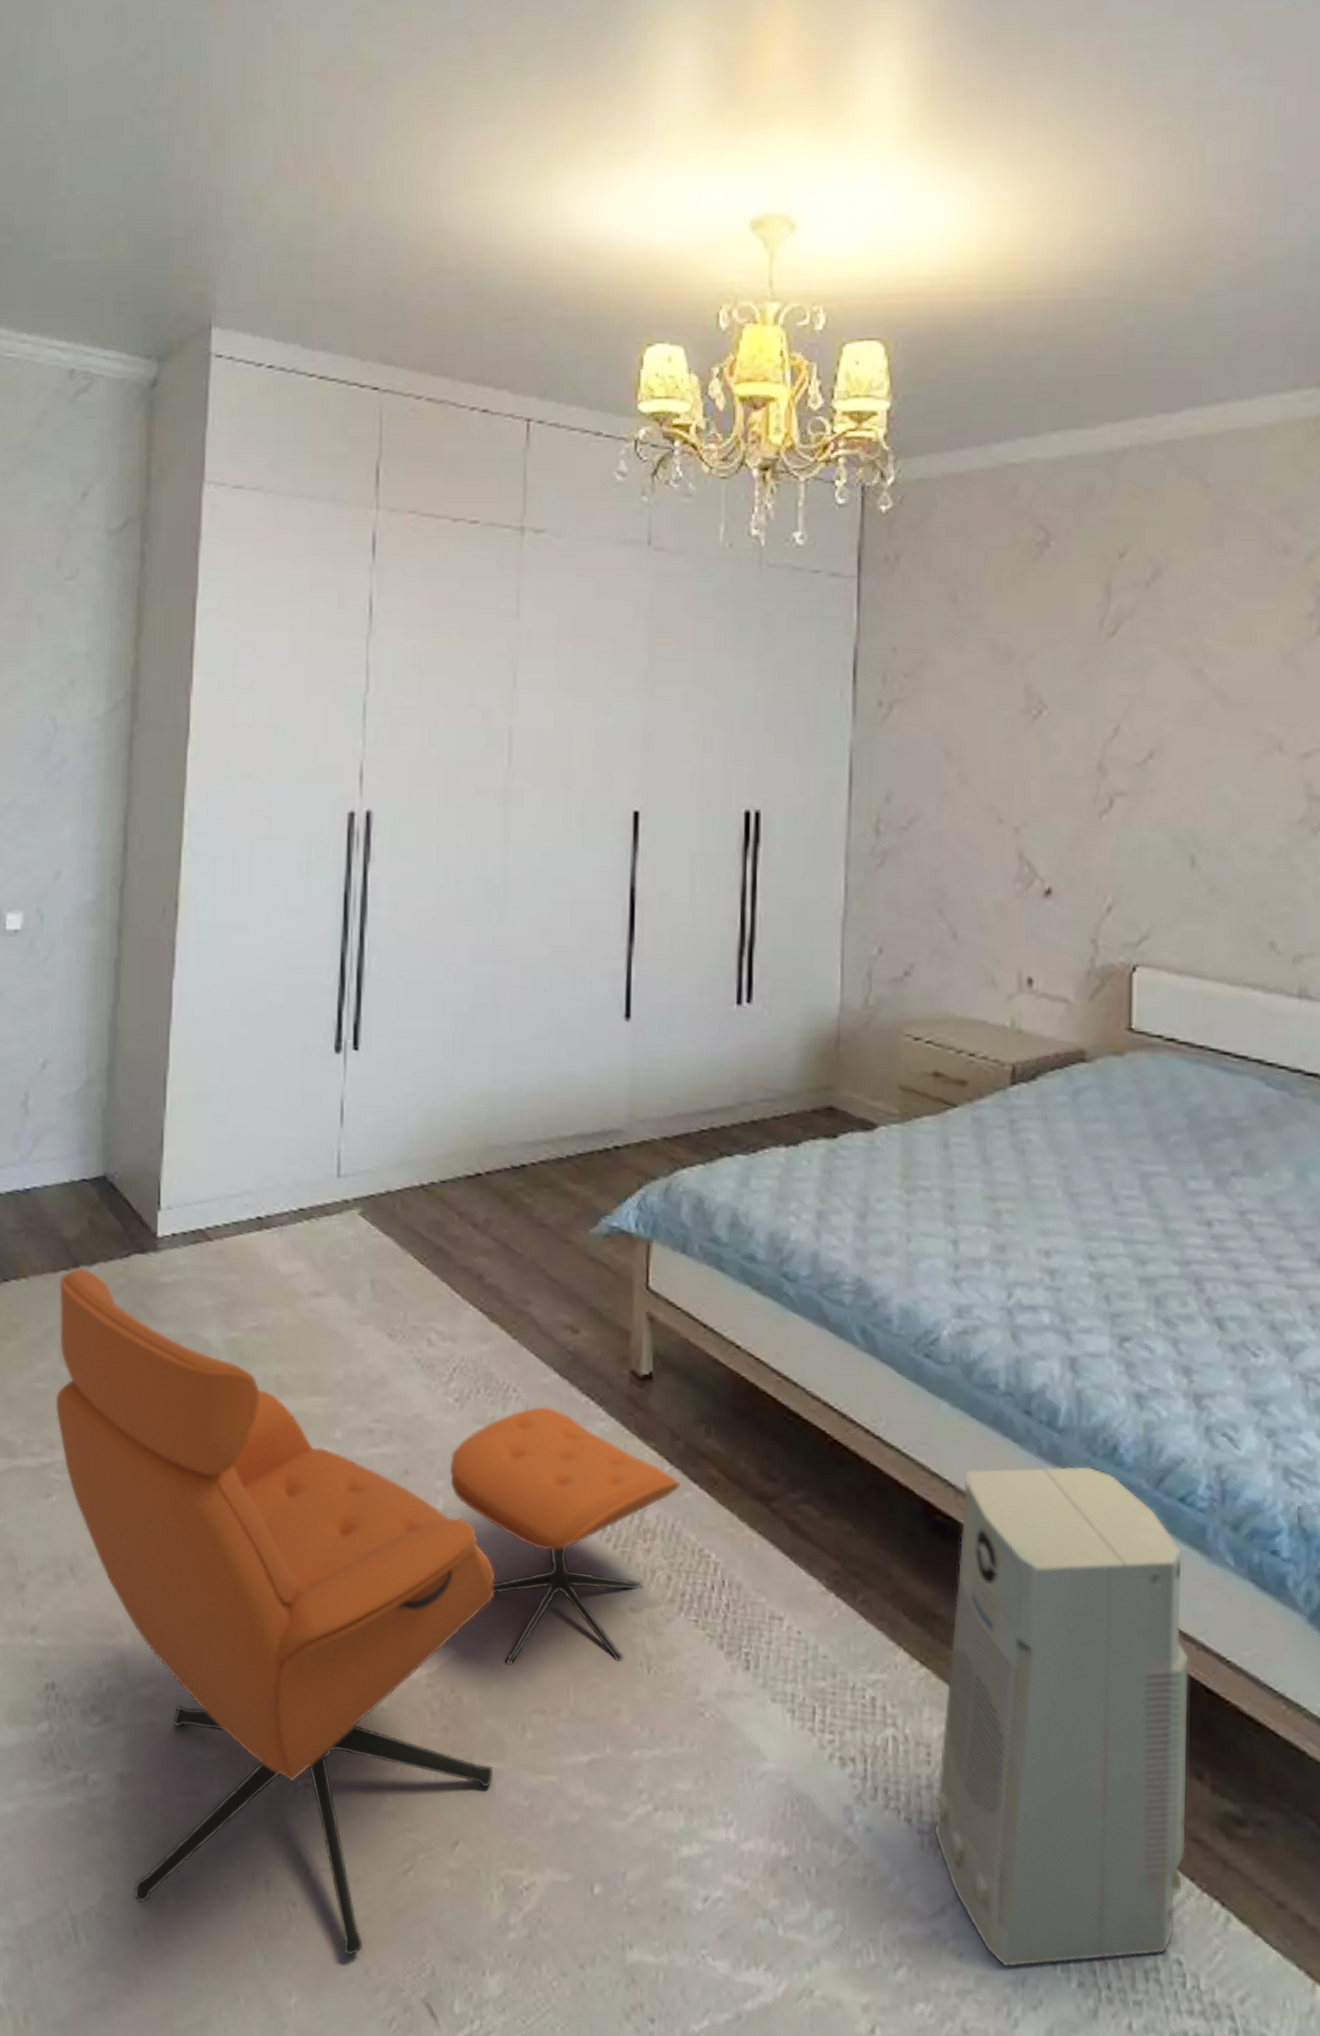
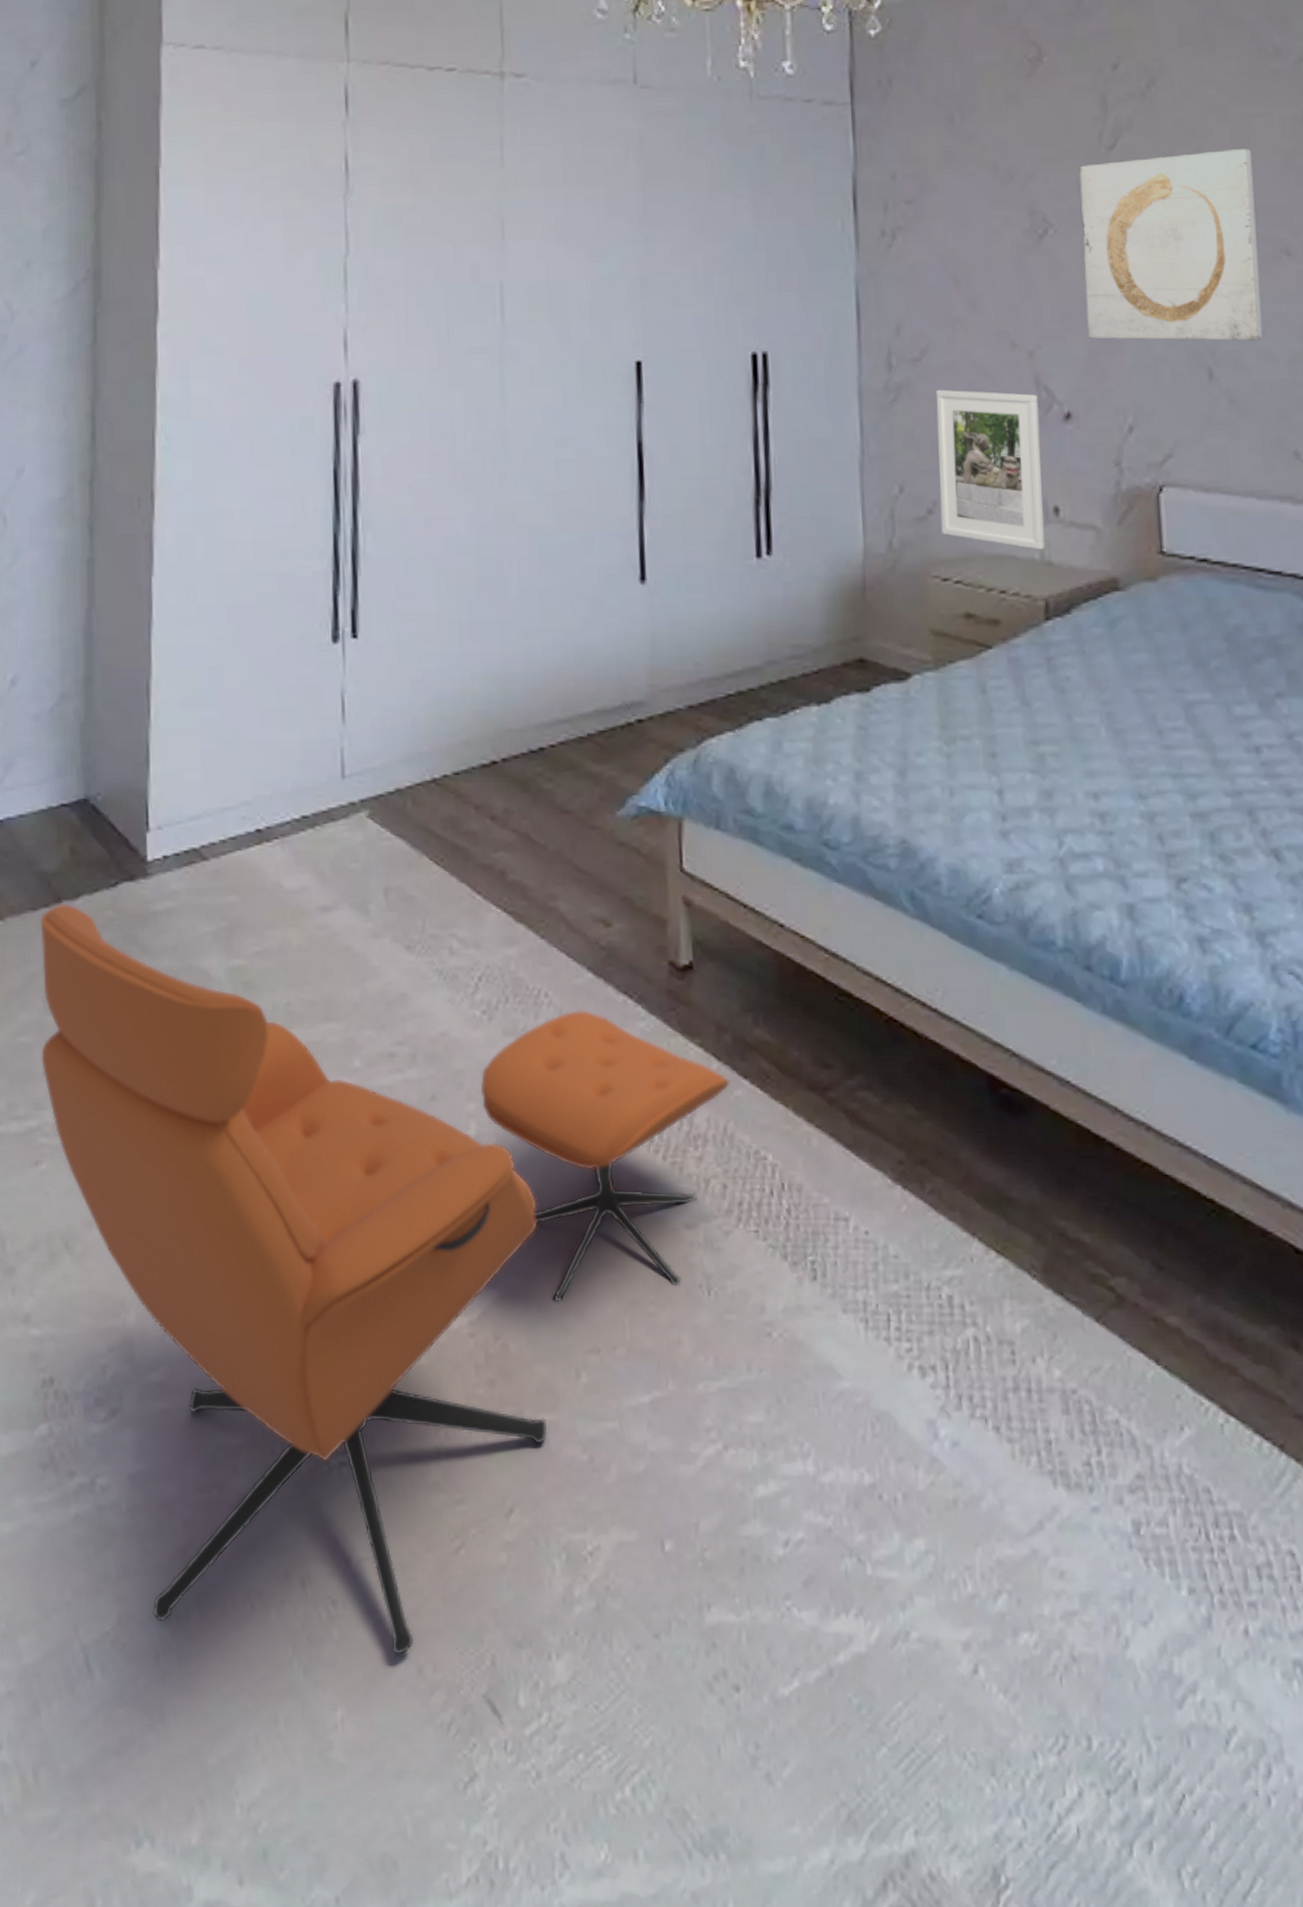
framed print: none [917,857,1020,1018] -> present [935,389,1045,550]
air purifier: present [934,1466,1189,1968] -> none [1024,1021,1289,1581]
wall art: none [1074,644,1252,832] -> present [1079,149,1263,341]

